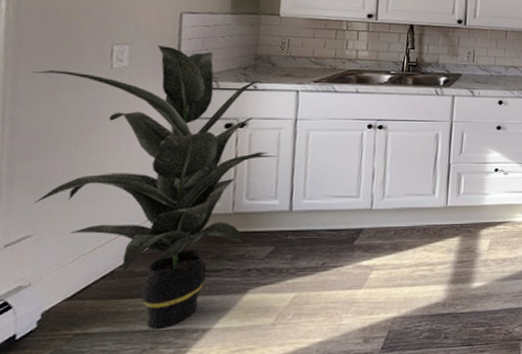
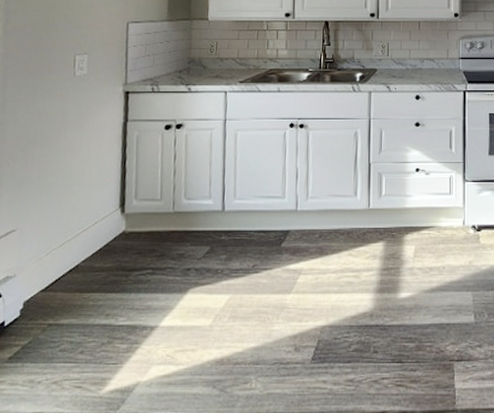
indoor plant: present [32,44,276,329] -> none [16,53,209,324]

